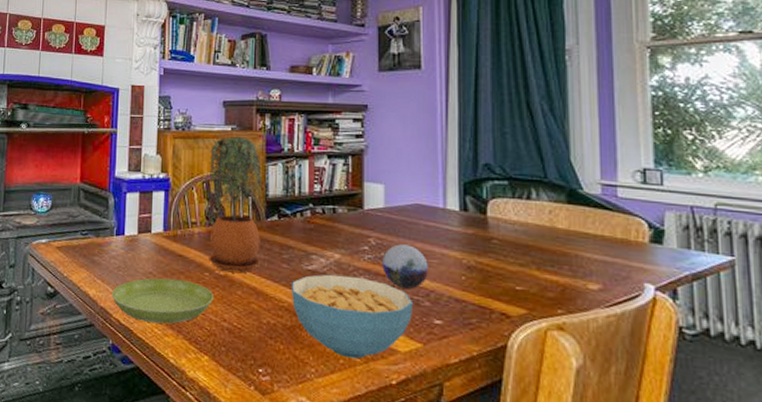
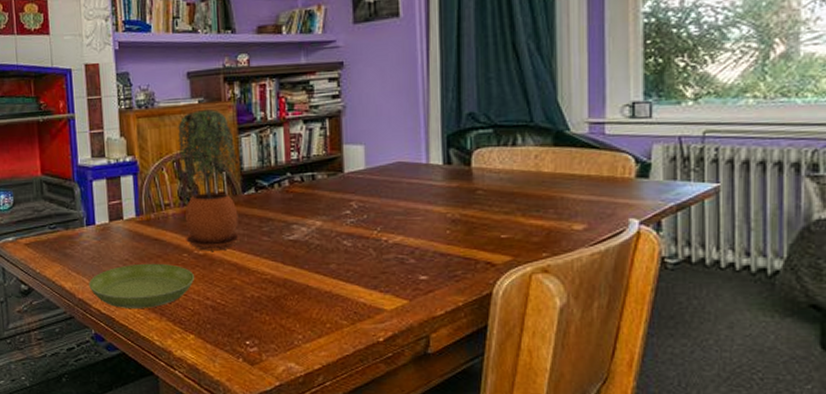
cereal bowl: present [291,274,414,359] -> none [273,242,399,322]
decorative orb: present [382,244,428,289] -> none [365,204,412,248]

